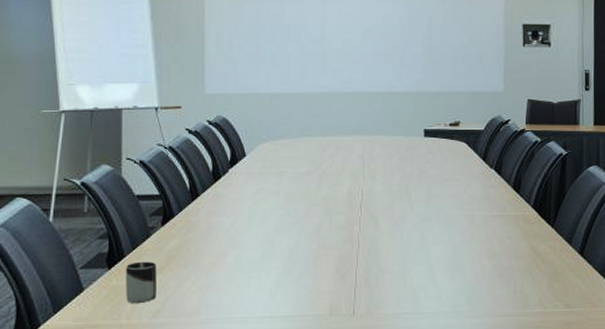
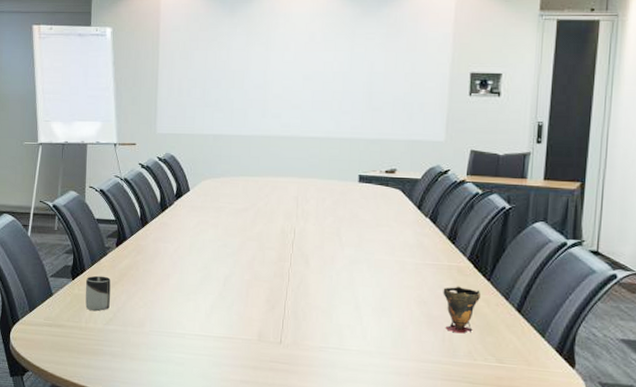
cup: none [512,235,546,283] -> present [443,286,480,334]

